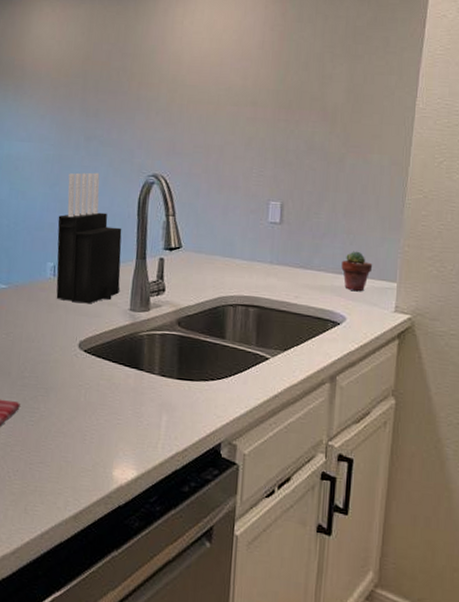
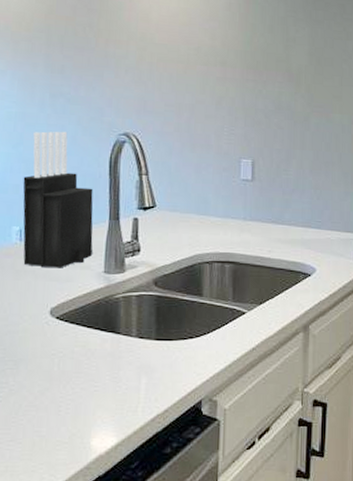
potted succulent: present [341,251,373,291] -> none [310,205,338,244]

